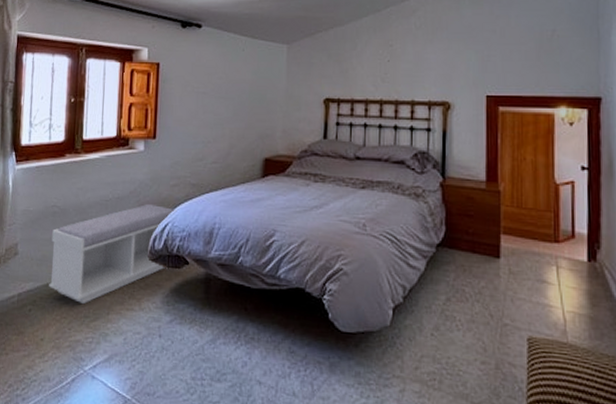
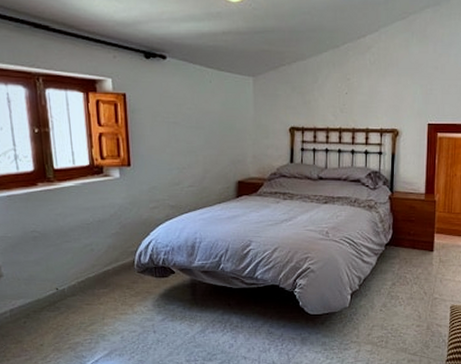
bench: present [49,203,177,304] -> none [35,224,158,312]

